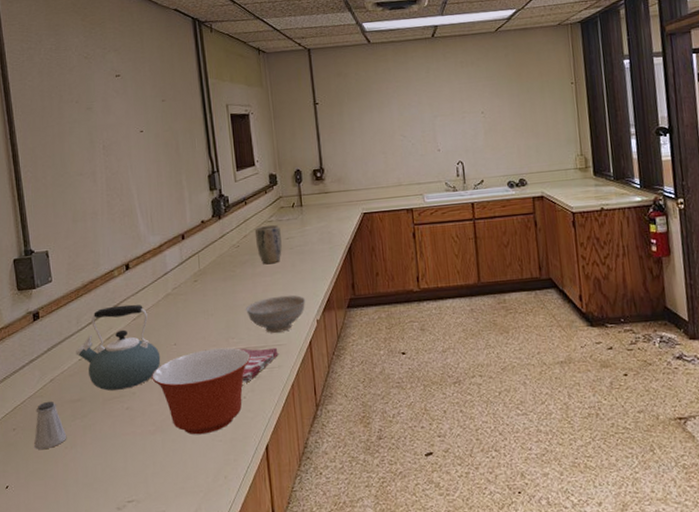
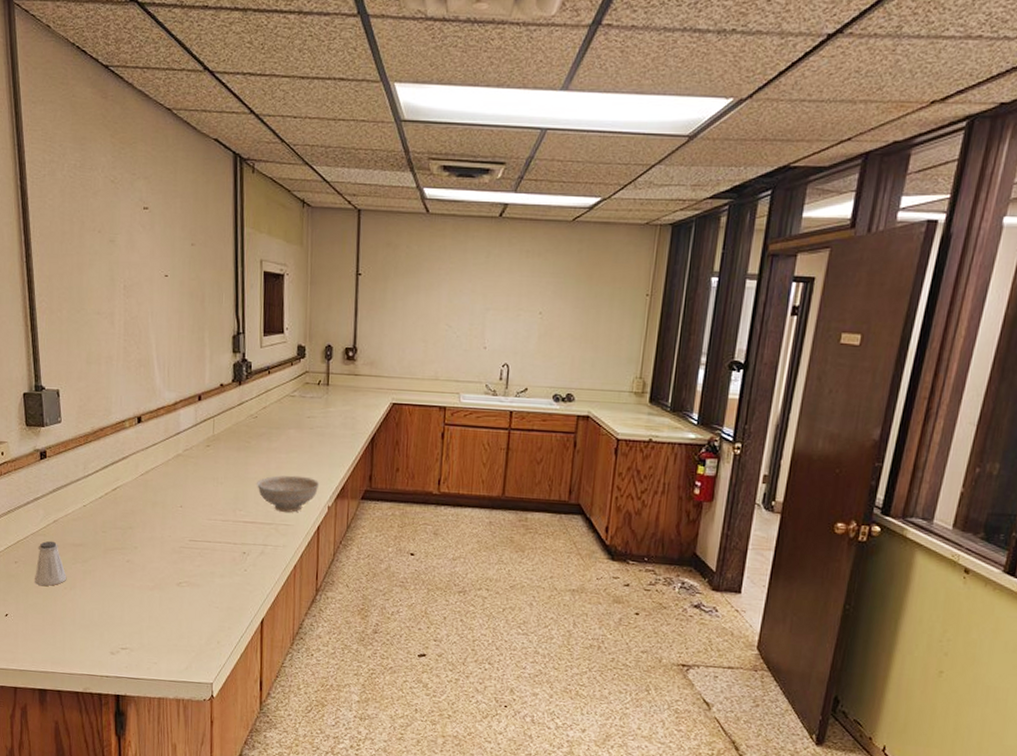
kettle: present [76,304,161,391] -> none [81,457,166,542]
mixing bowl: present [152,347,251,435] -> none [155,516,256,599]
dish towel: present [240,347,279,383] -> none [245,522,285,557]
plant pot: present [254,225,282,265] -> none [275,399,303,441]

